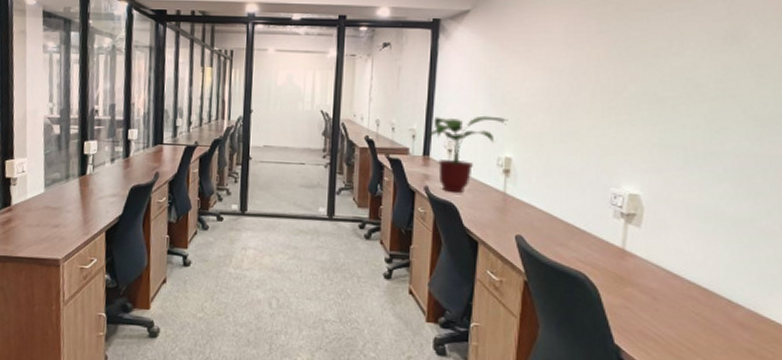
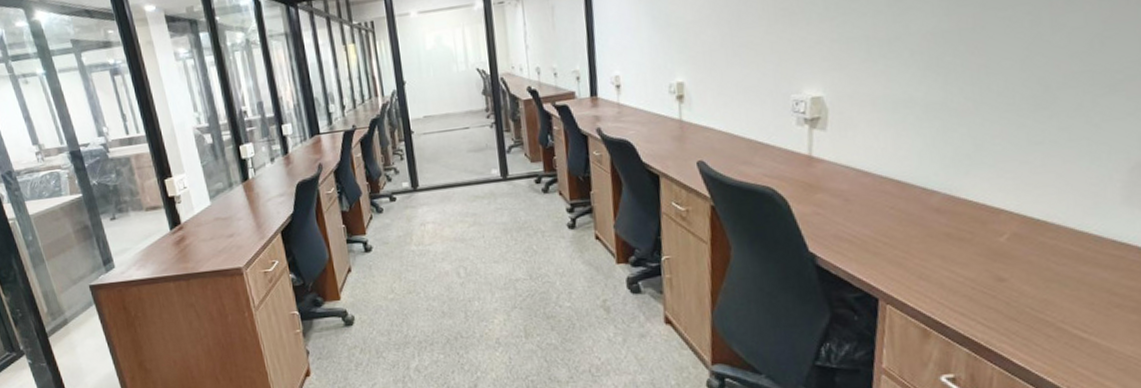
potted plant: present [427,115,508,193] -> none [592,41,675,130]

